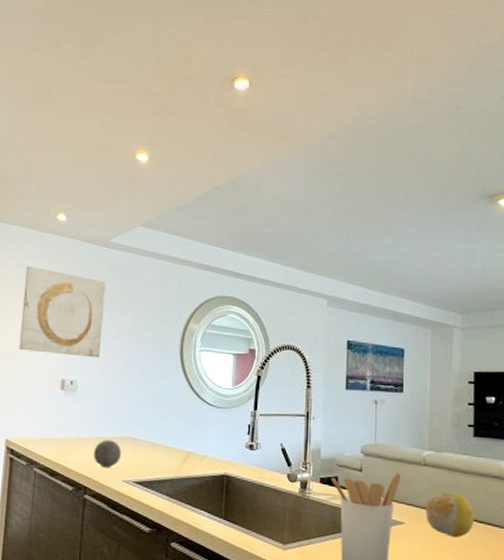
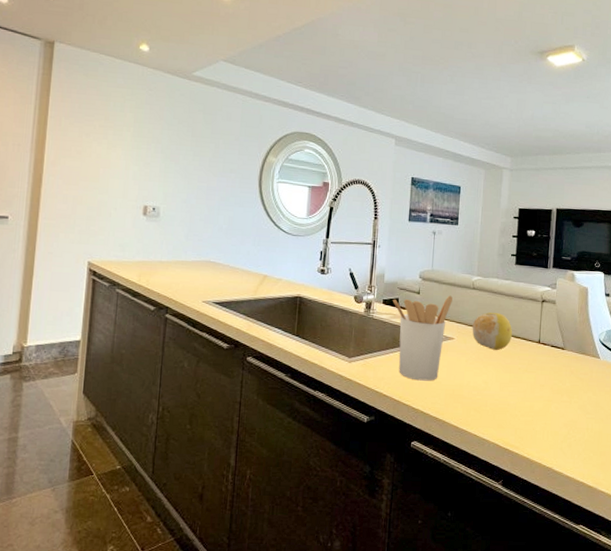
wall art: present [19,266,106,358] -> none [101,95,188,186]
decorative ball: present [93,440,122,468] -> none [174,263,202,290]

